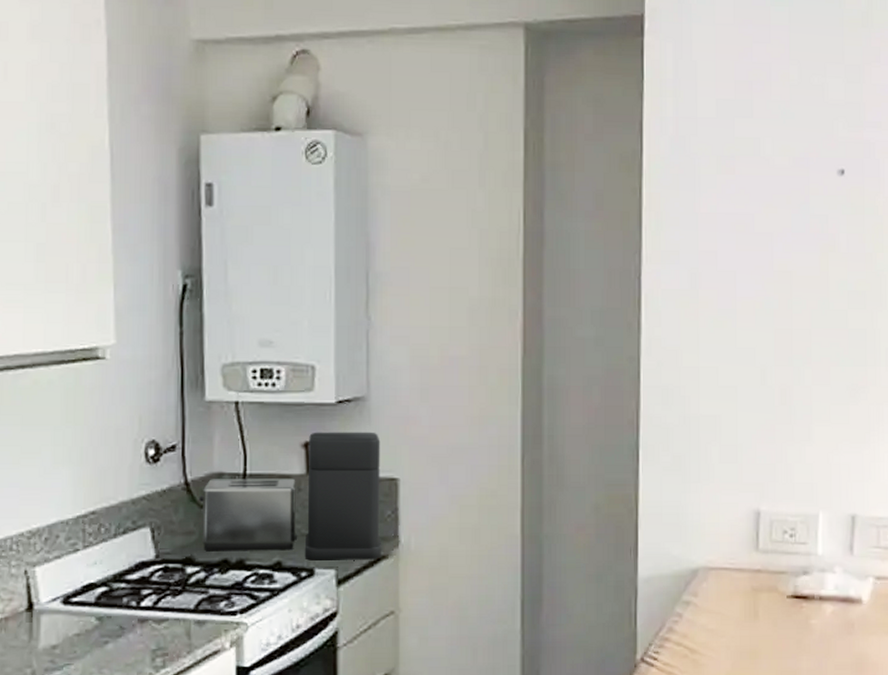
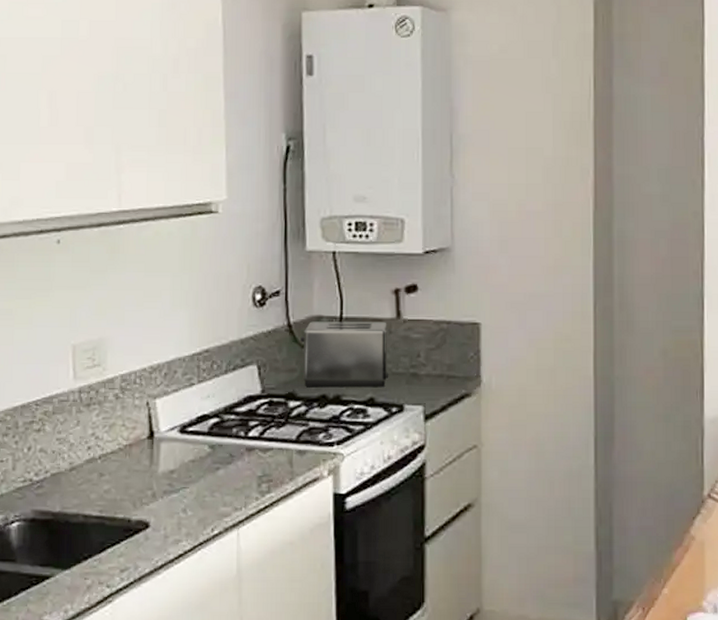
coffee maker: present [304,432,382,561] -> none [395,279,466,397]

